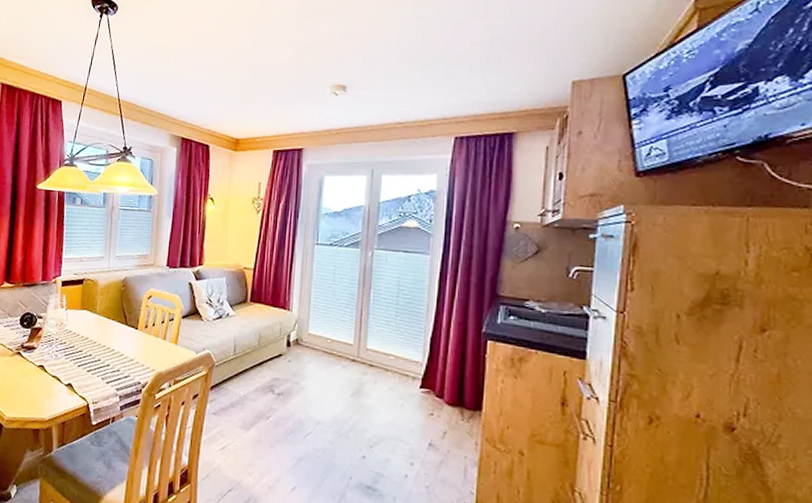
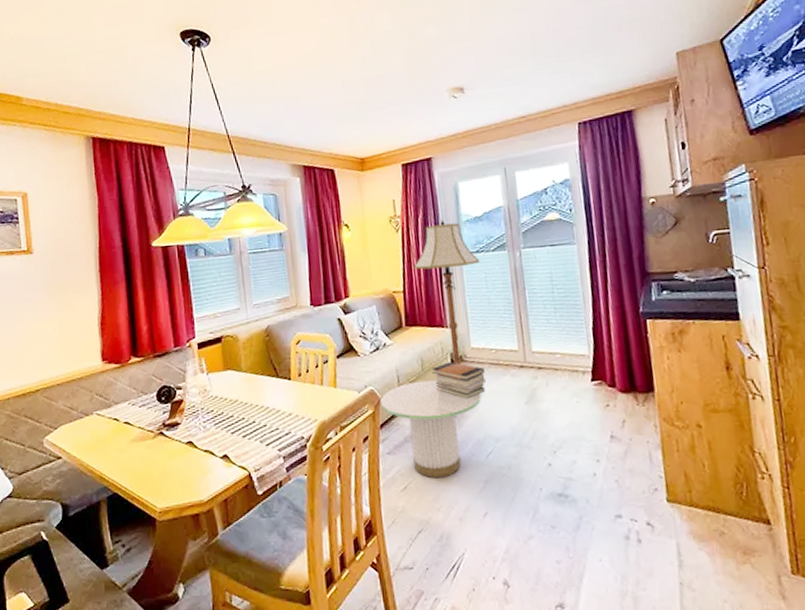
side table: none [215,353,310,446] -> present [380,379,482,477]
floor lamp: none [267,209,332,347] -> present [413,220,480,365]
book stack: none [267,342,317,381] -> present [432,361,486,400]

